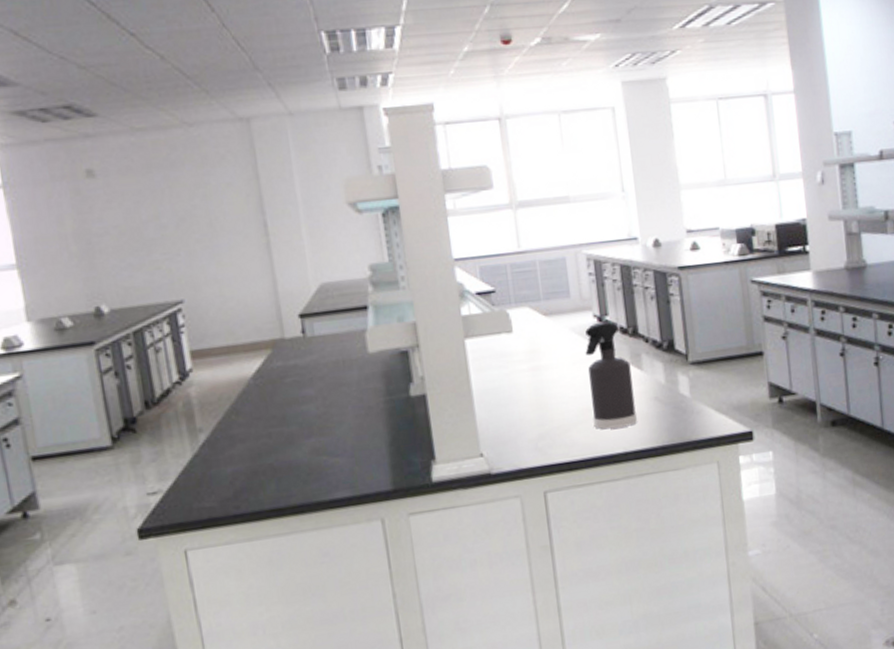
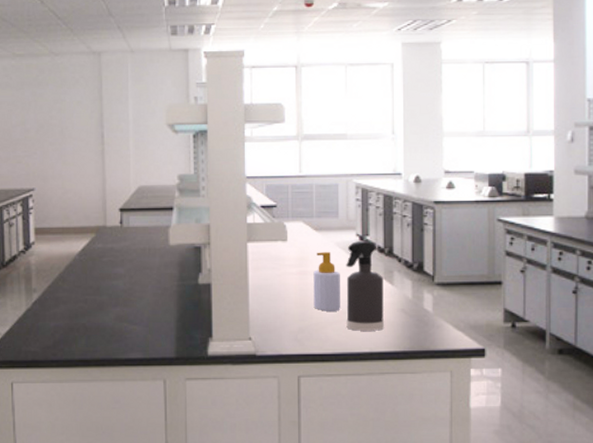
soap bottle: none [548,340,585,411] -> present [313,252,340,311]

